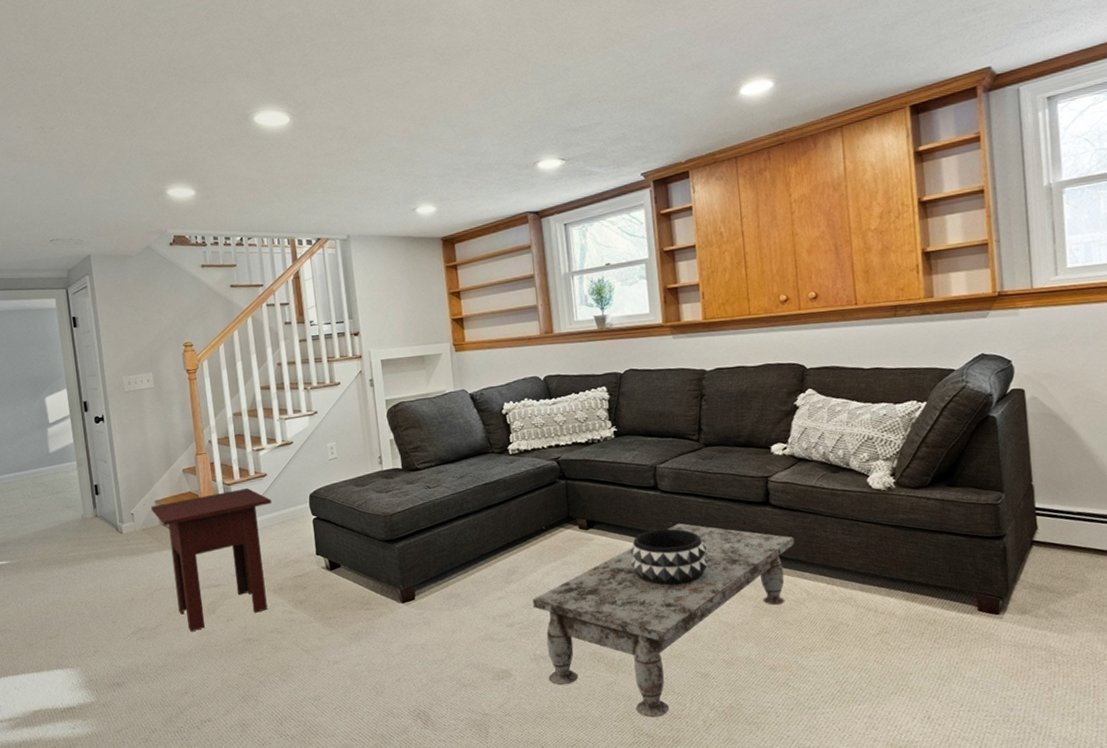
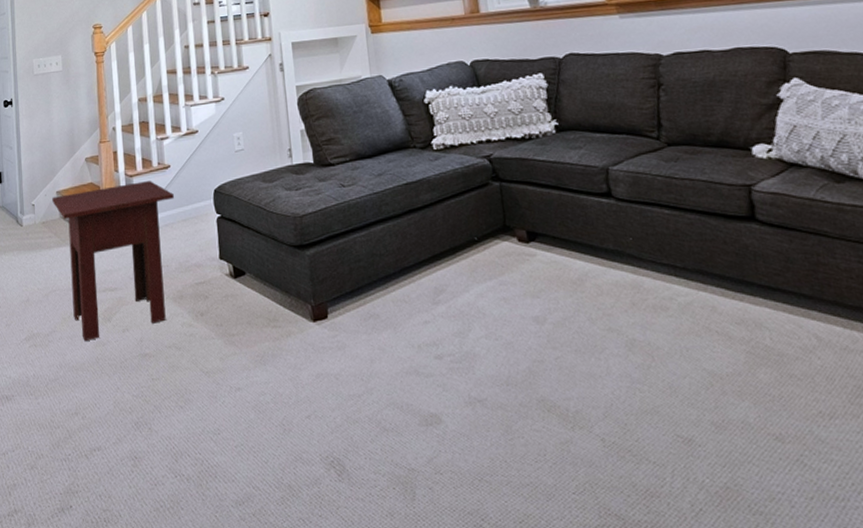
coffee table: present [532,523,795,718] -> none [464,239,795,493]
decorative bowl: present [630,528,708,586] -> none [581,245,682,318]

